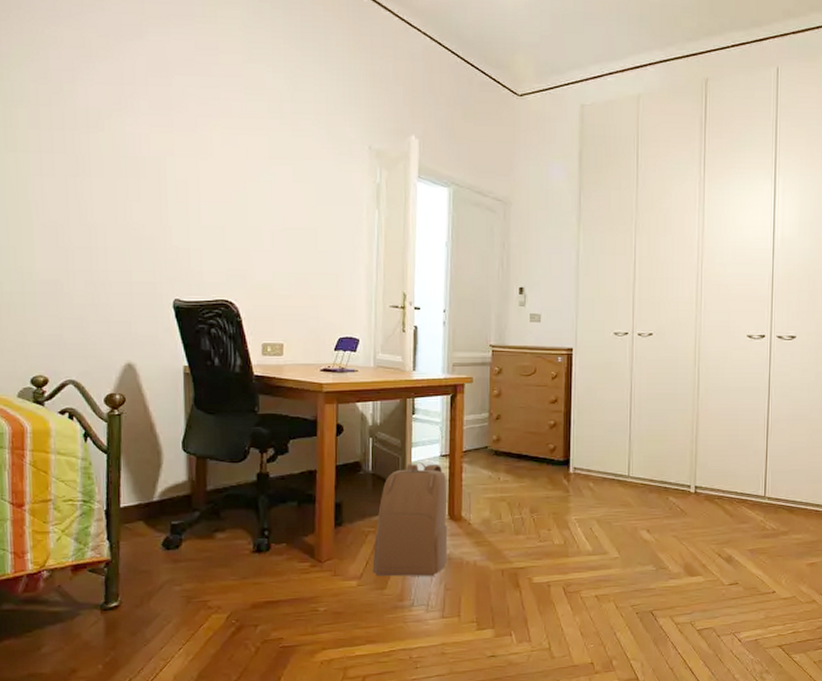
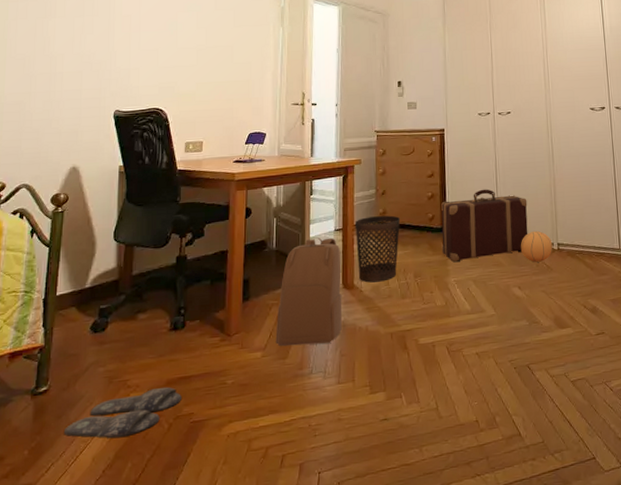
slippers: none [141,610,269,658] -> present [64,387,181,439]
trash bin: none [465,443,517,515] -> present [355,215,401,283]
suitcase: none [562,421,664,500] -> present [441,189,528,262]
basketball: none [652,470,690,505] -> present [520,230,553,262]

